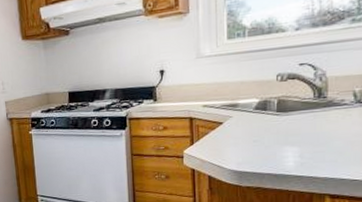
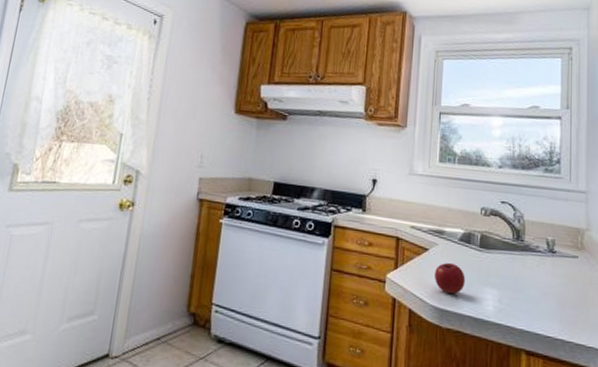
apple: none [231,130,263,158] -> present [435,262,466,295]

